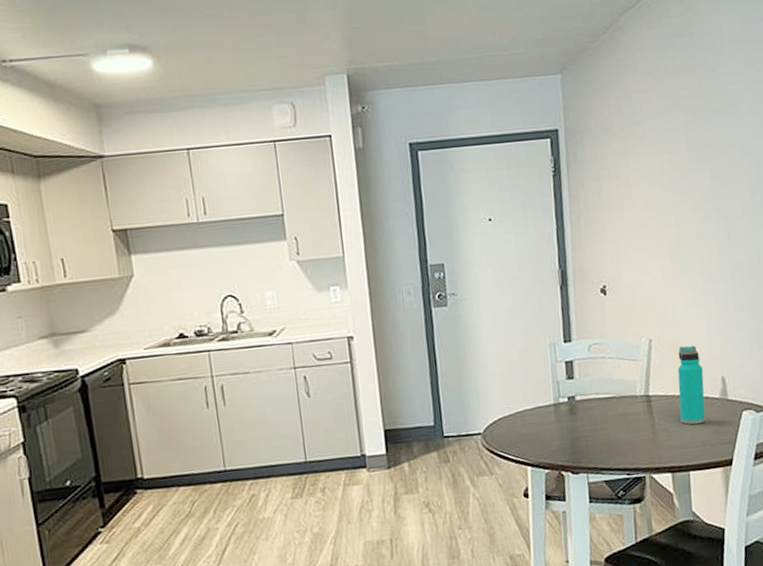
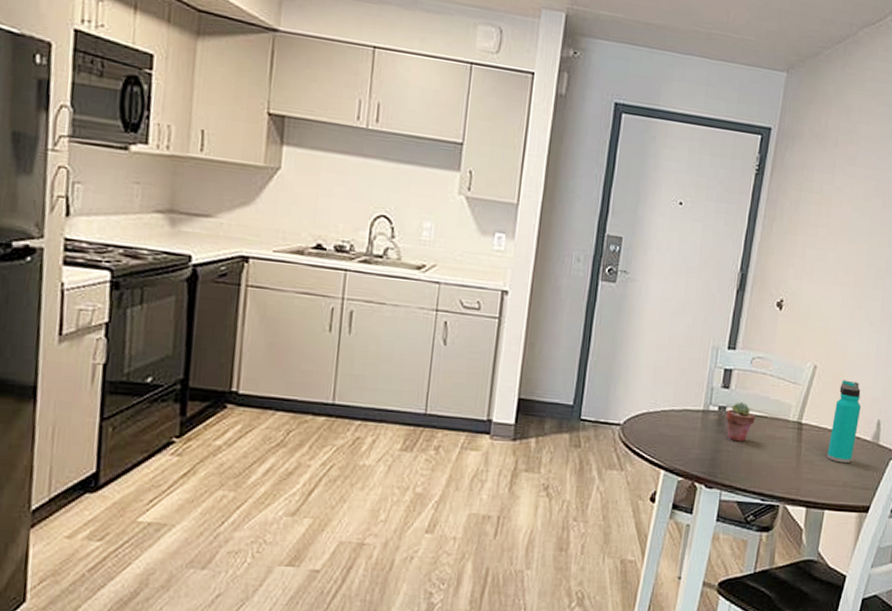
potted succulent: none [576,388,605,426] -> present [725,402,756,442]

